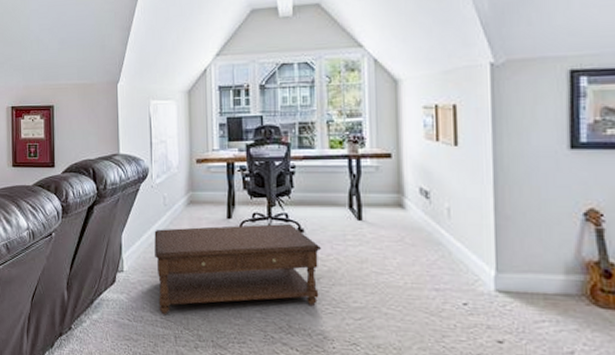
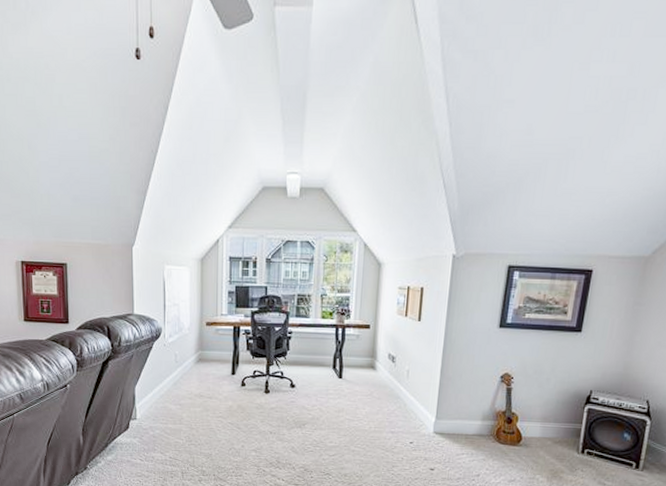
coffee table: present [154,224,322,314] -> none [166,380,309,454]

